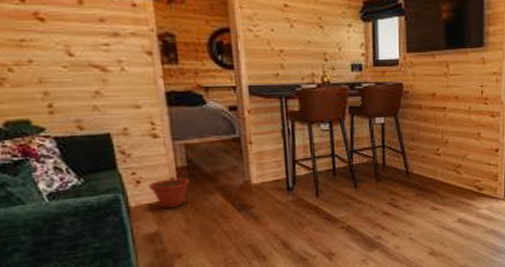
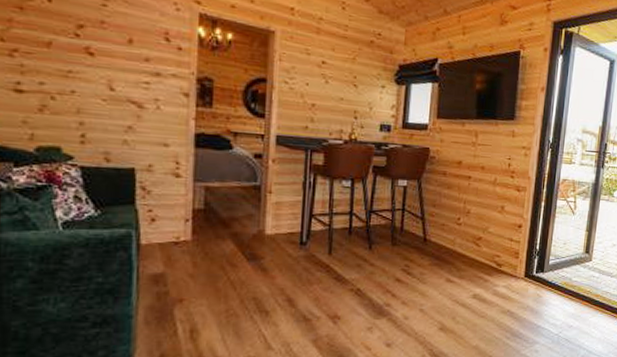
plant pot: present [149,177,190,209] -> none [163,219,205,251]

